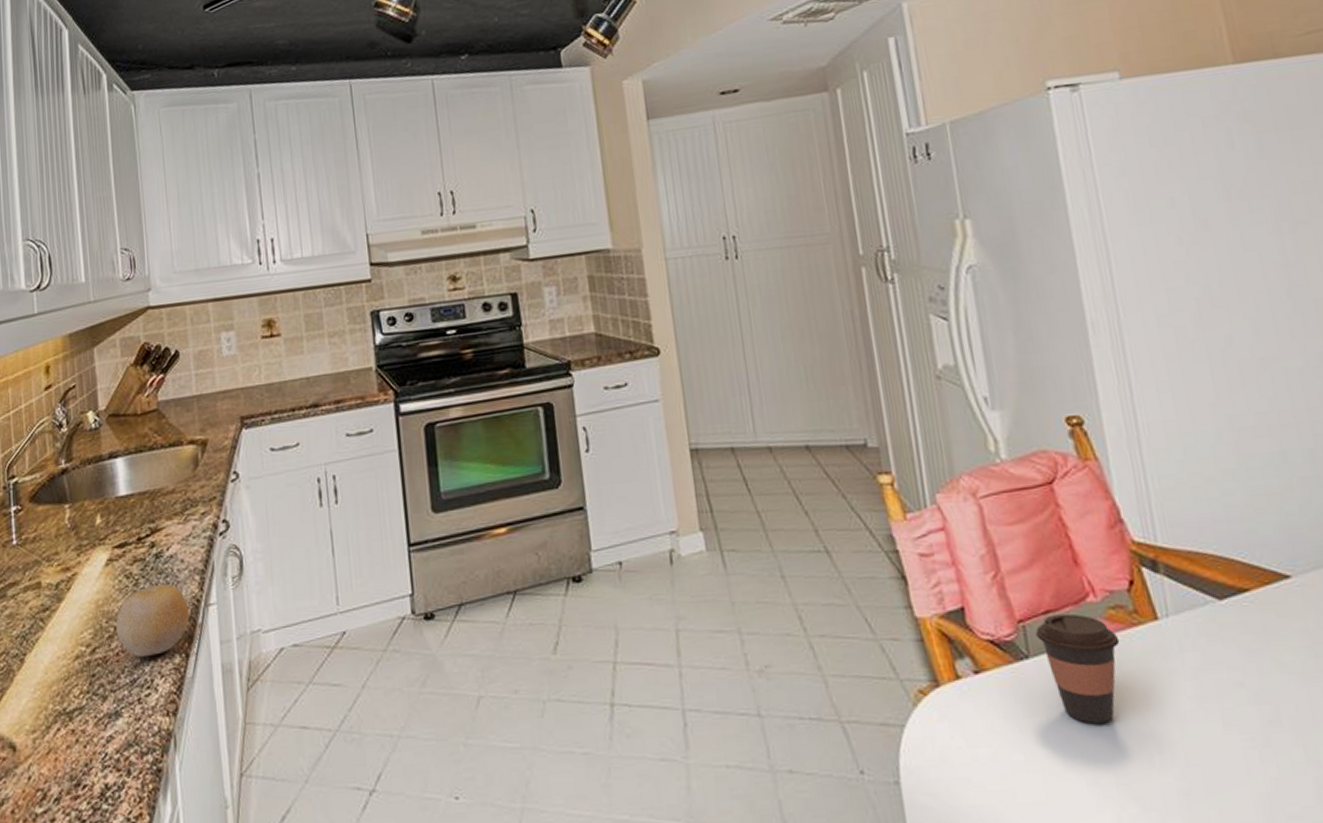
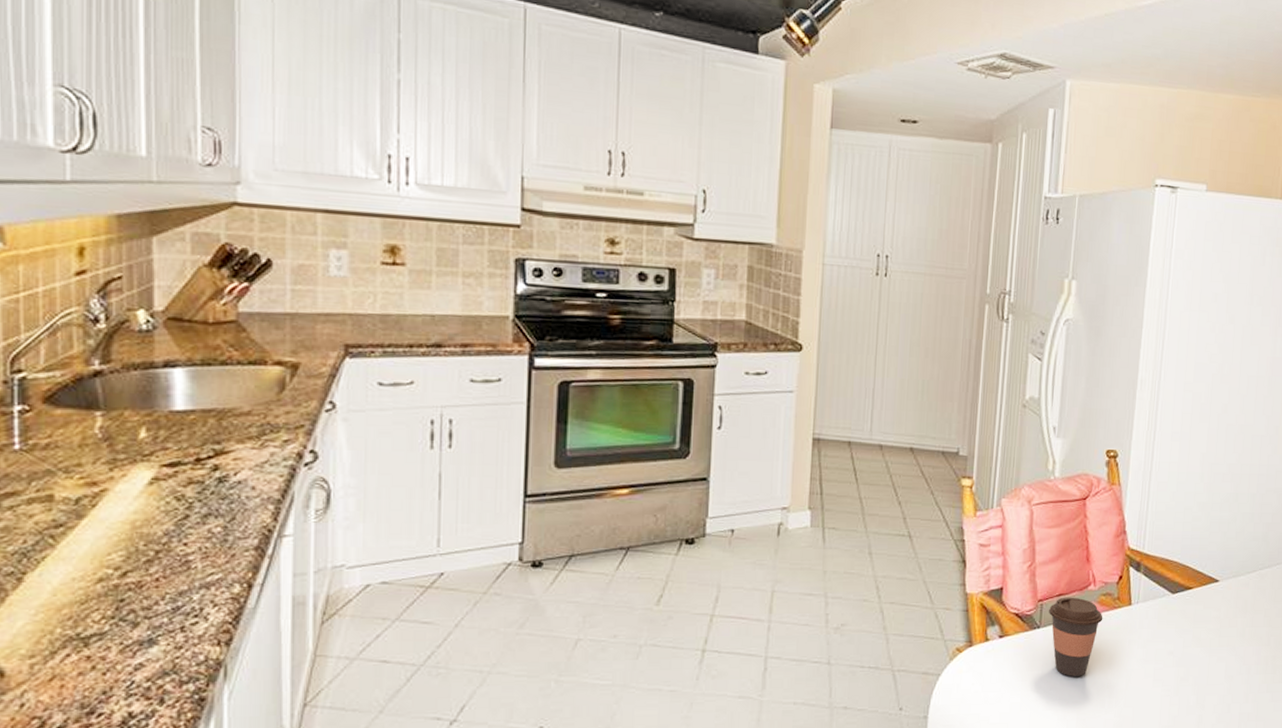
fruit: present [116,584,190,658] -> none [158,511,257,585]

